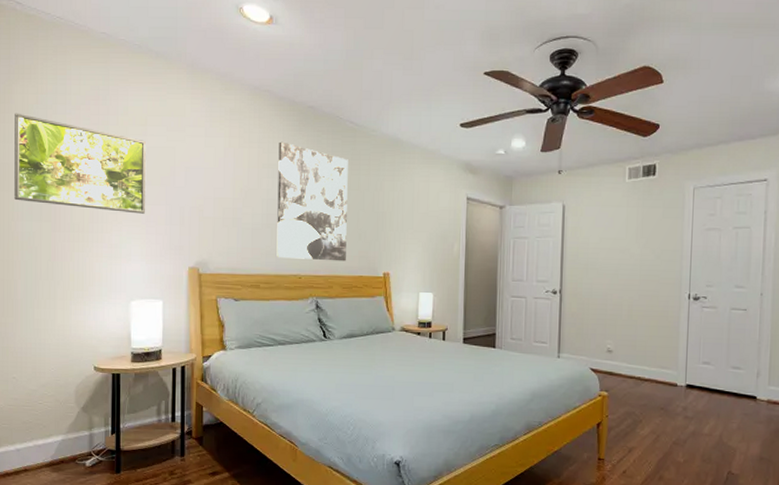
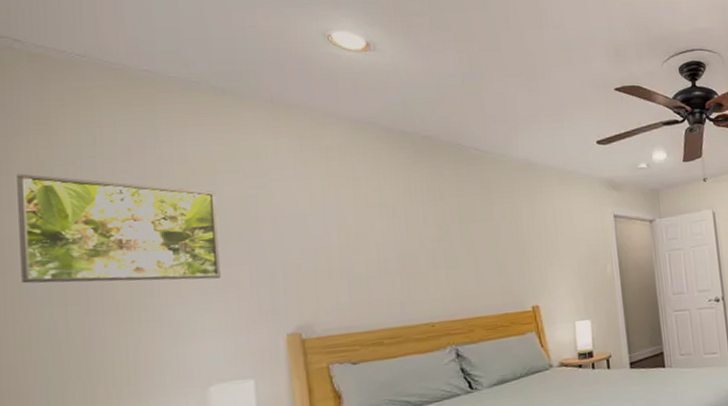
wall art: present [276,141,348,262] -> none [391,177,487,307]

